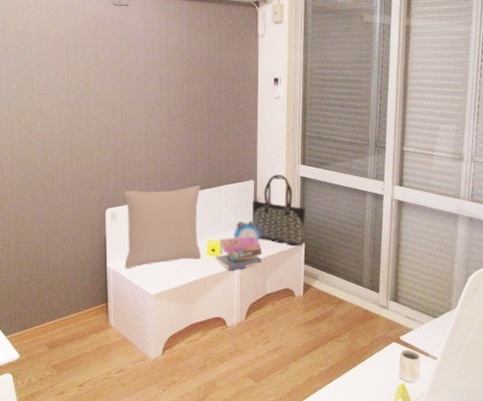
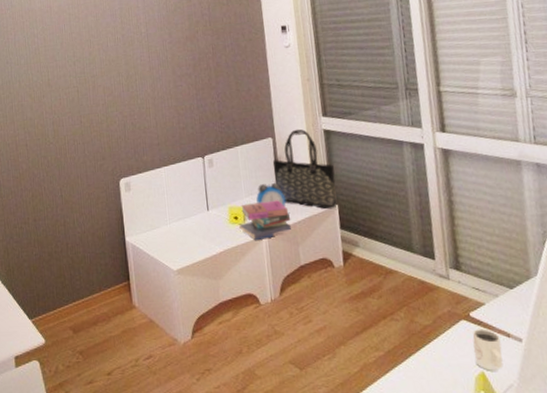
pillow: present [124,185,202,268] -> none [137,147,224,242]

